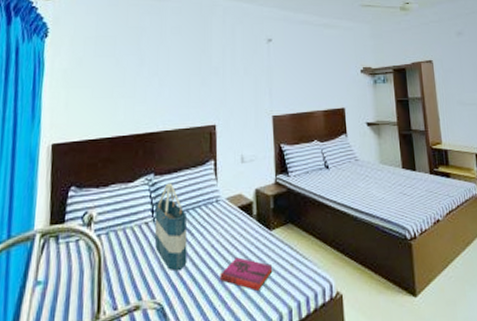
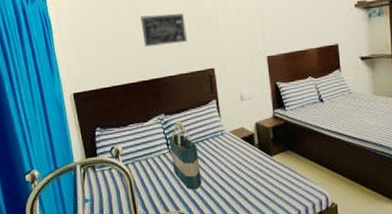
wall art: none [143,65,191,97] -> present [140,13,187,47]
hardback book: present [220,257,273,291] -> none [231,178,276,203]

